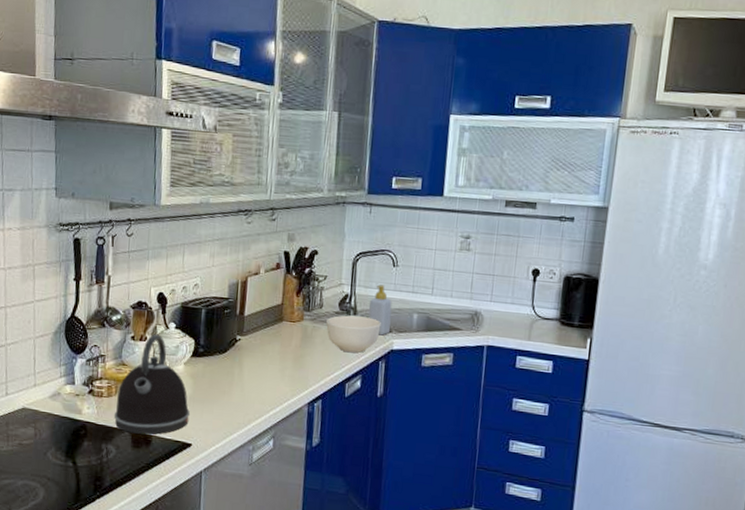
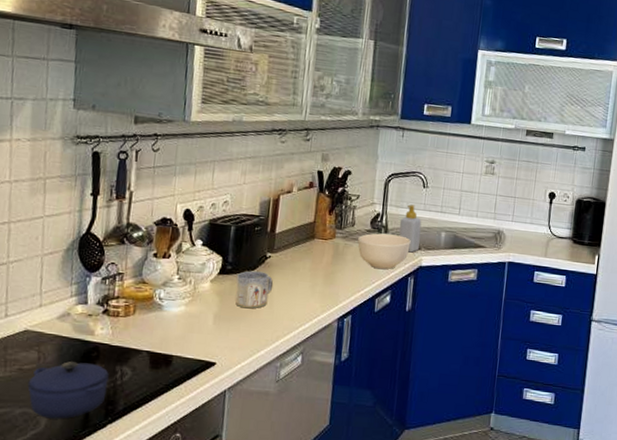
cooking pot: none [27,438,96,492] -> present [27,362,109,419]
kettle: present [113,334,190,435] -> none [130,251,215,355]
mug: none [207,353,244,392] -> present [235,270,274,309]

